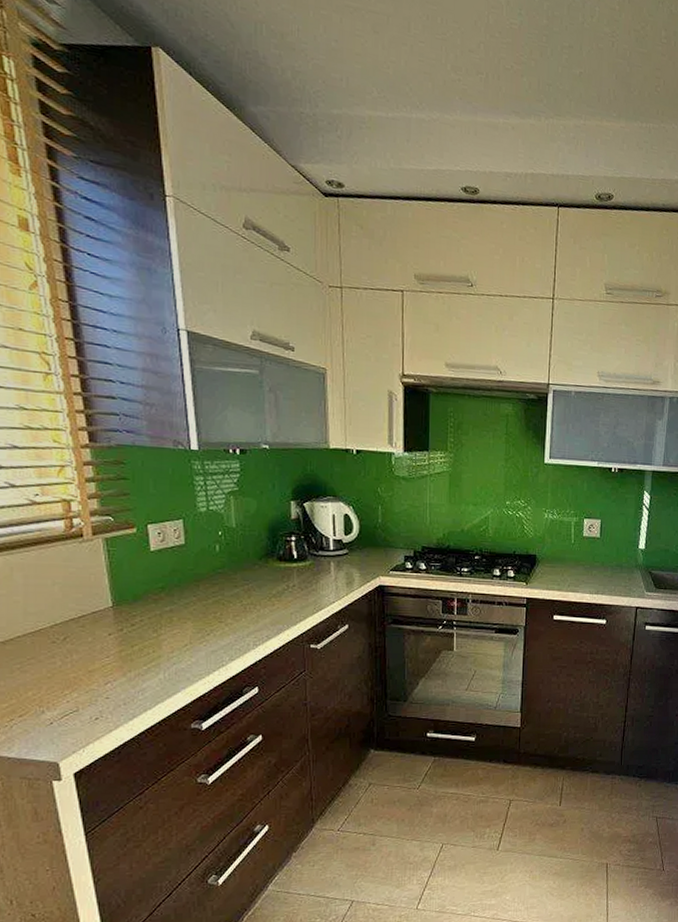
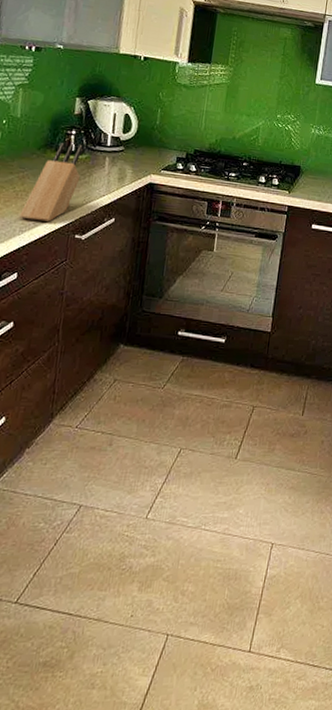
knife block: none [251,550,307,633] -> present [19,143,84,222]

